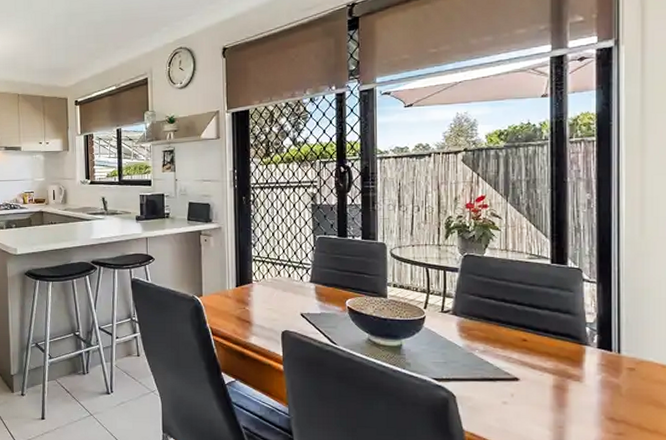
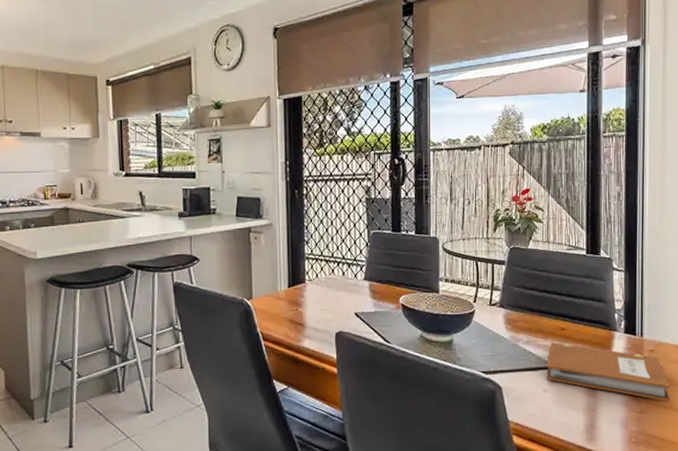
notebook: none [506,353,656,425] -> present [546,342,671,402]

